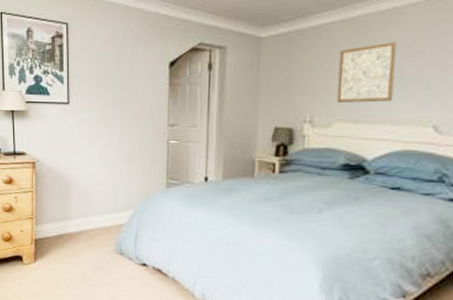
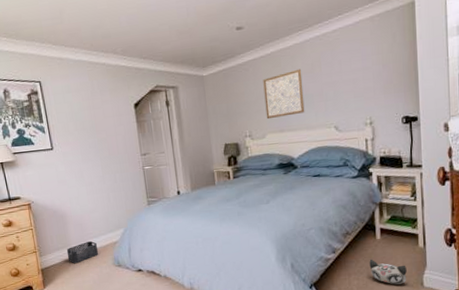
storage bin: none [65,217,101,241] -> present [66,240,99,264]

